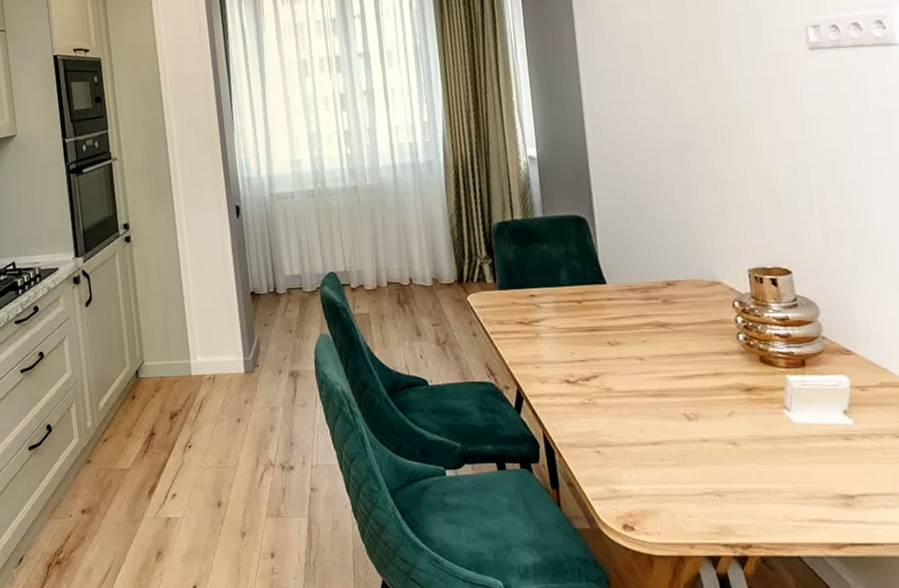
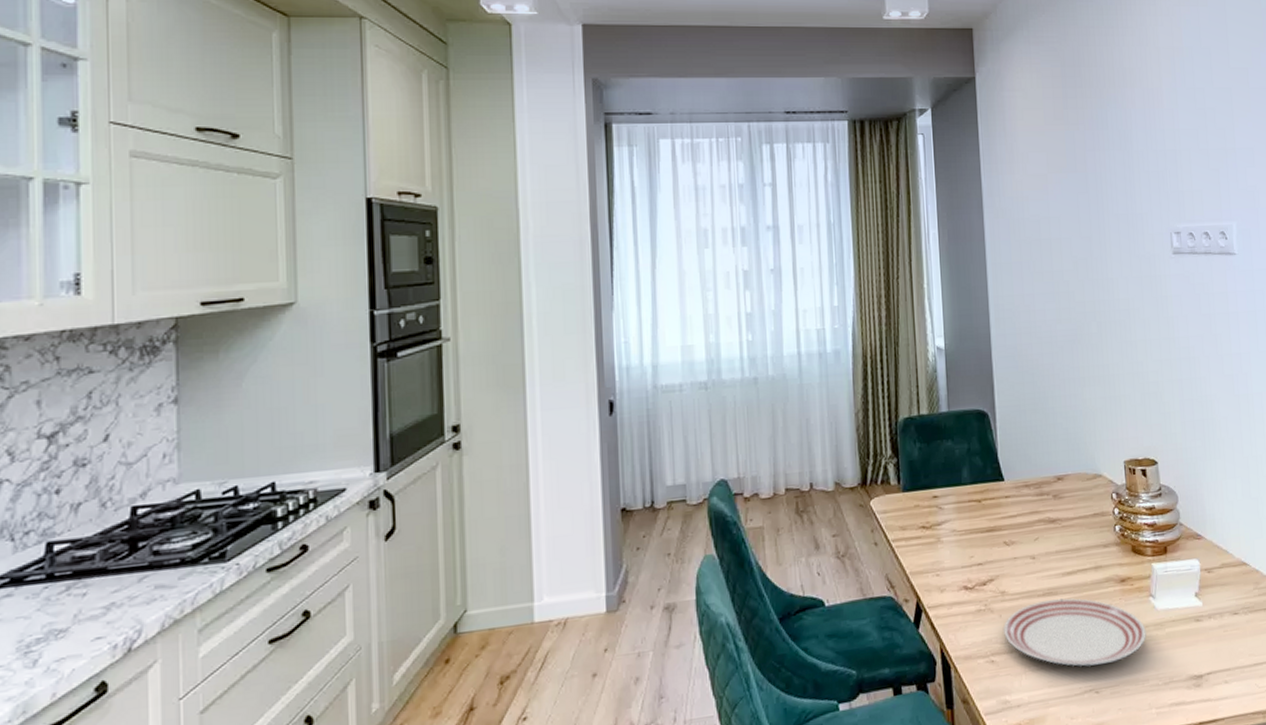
dinner plate: none [609,401,780,469] -> present [1002,598,1146,667]

